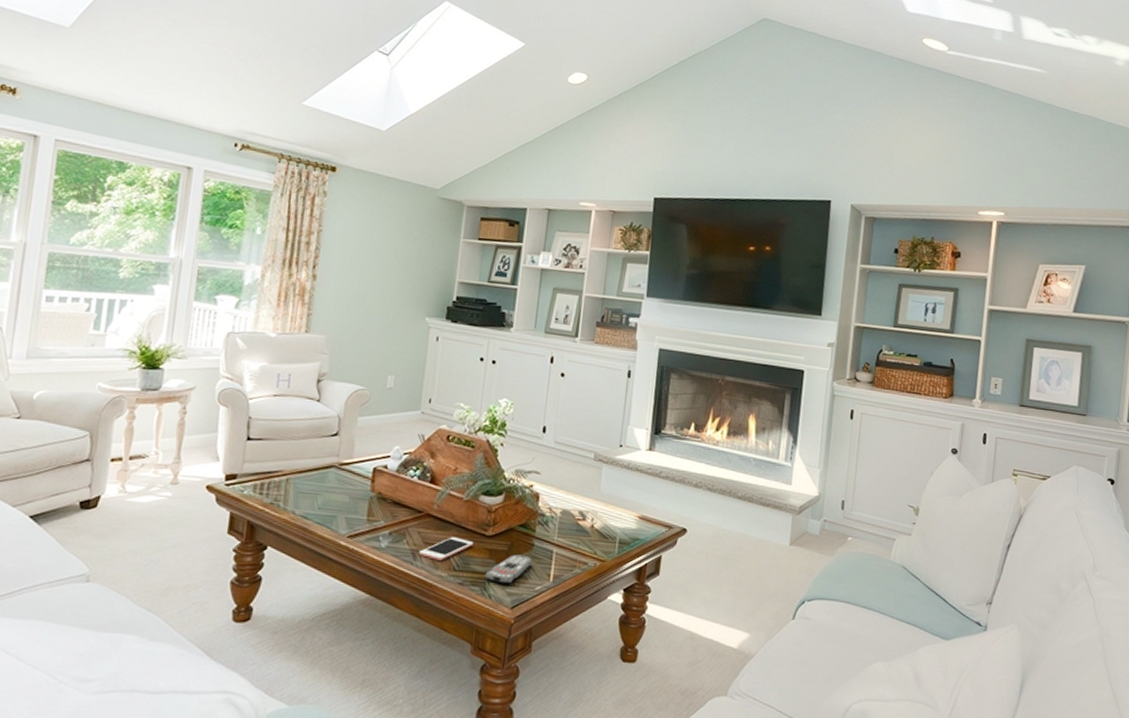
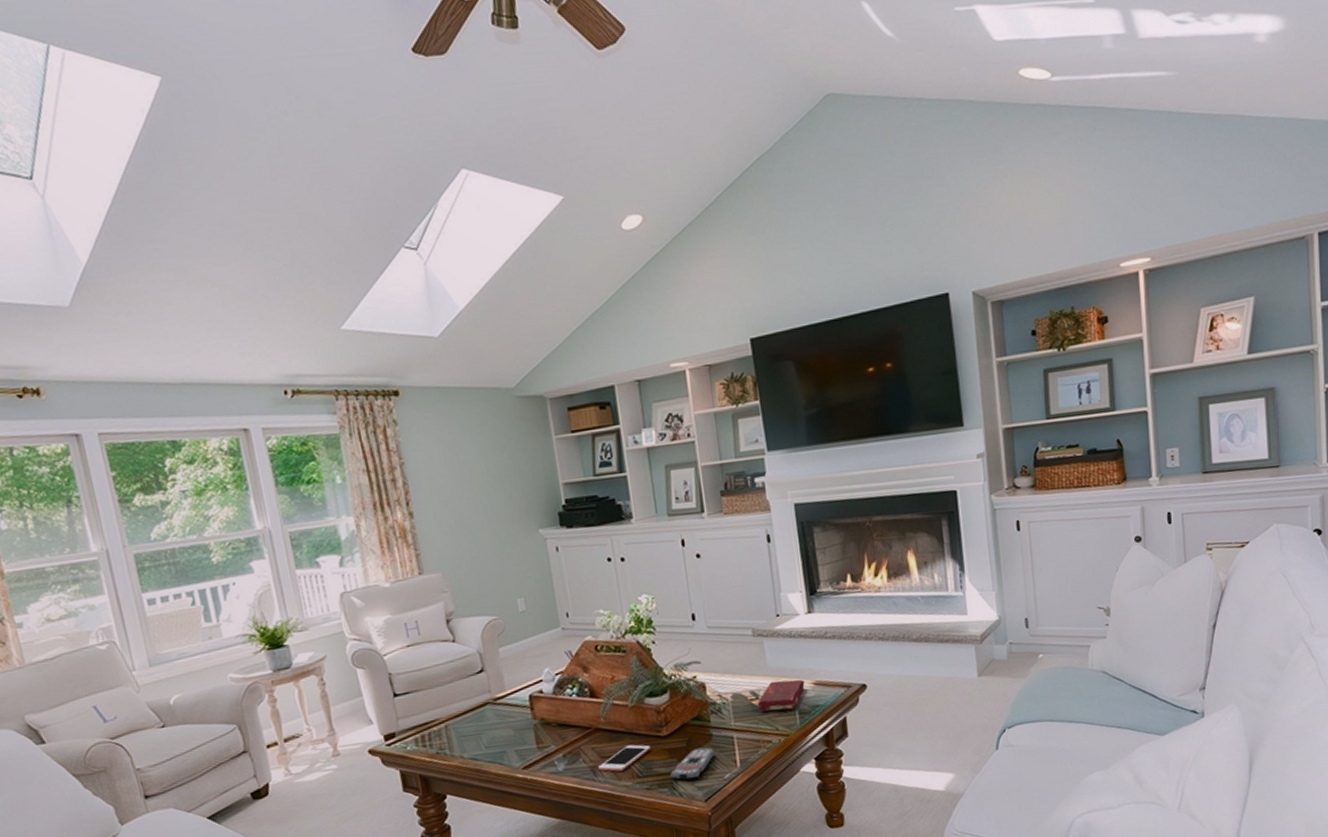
book: none [582,506,631,538] -> present [757,679,805,712]

